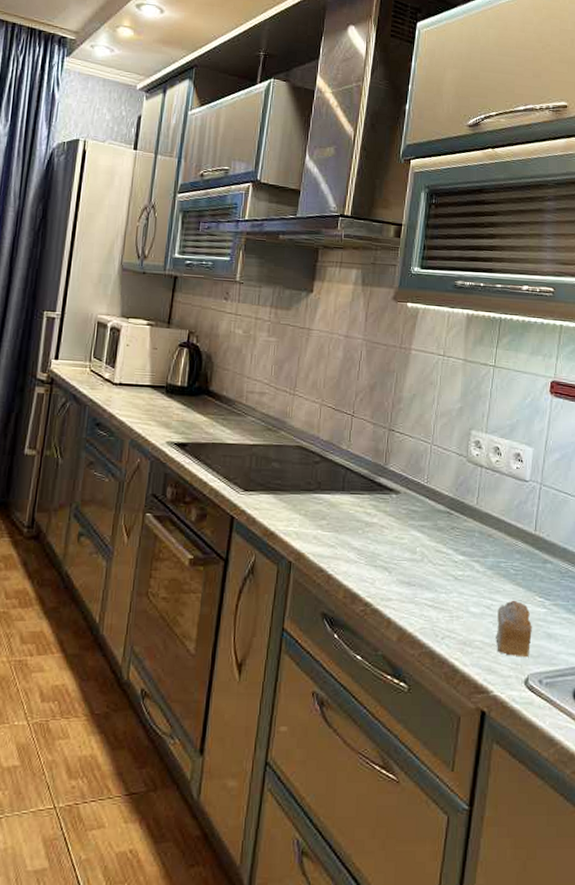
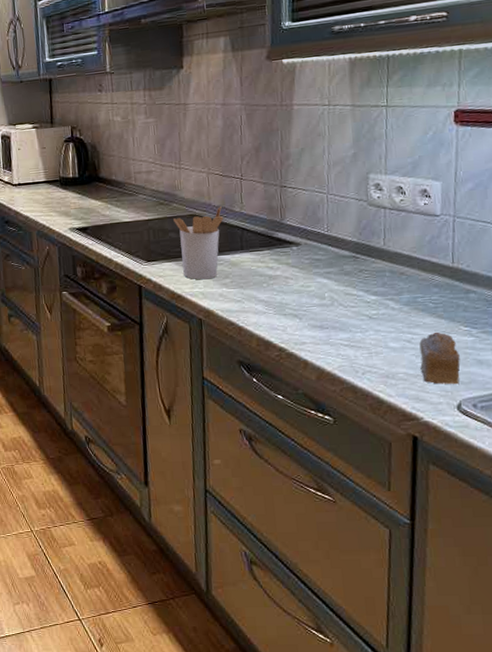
utensil holder: none [279,442,330,519] -> present [173,207,224,280]

